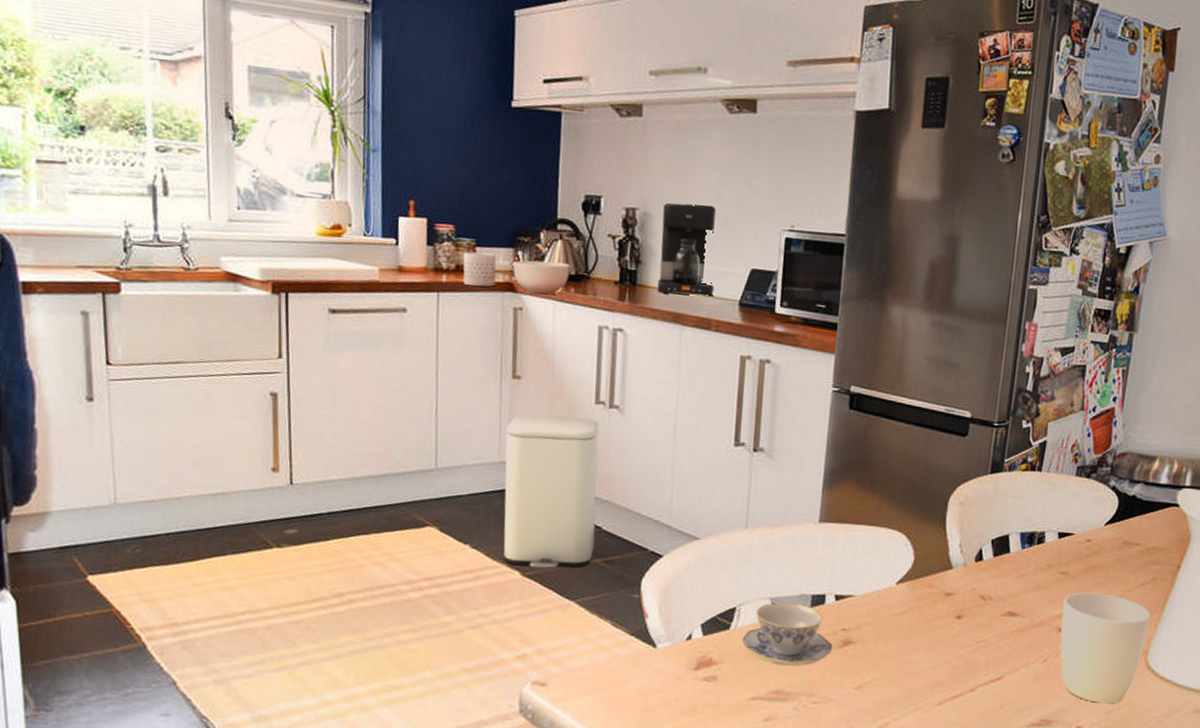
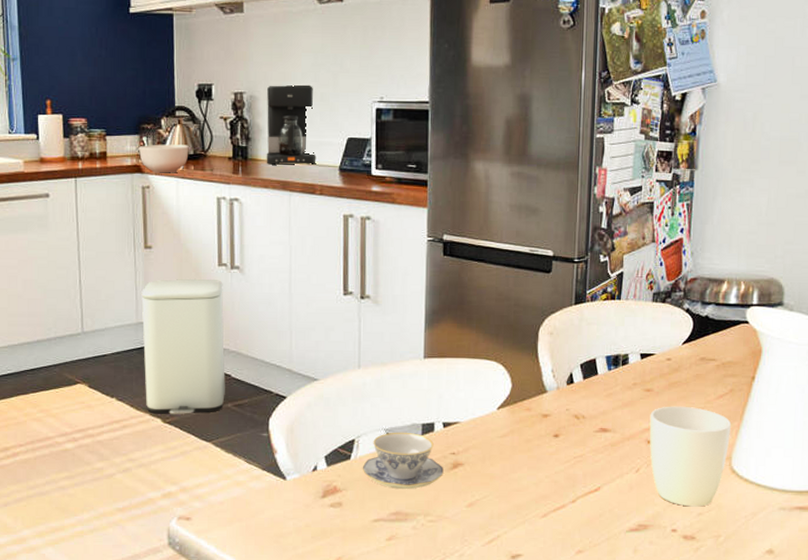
mug: present [463,251,497,287] -> none [95,140,125,171]

